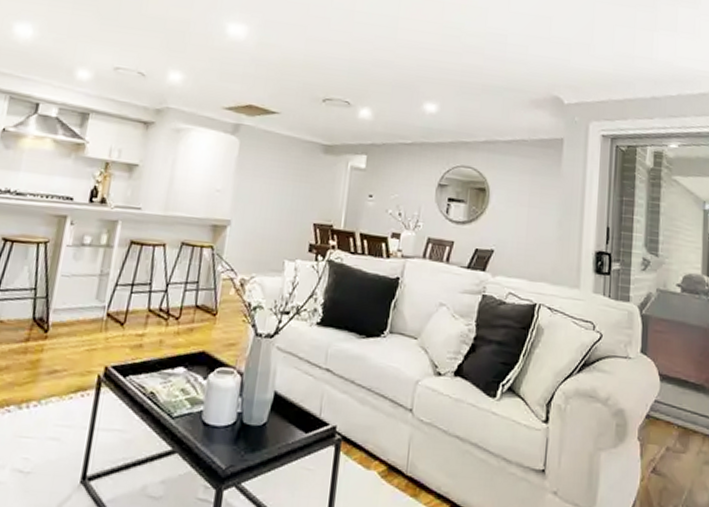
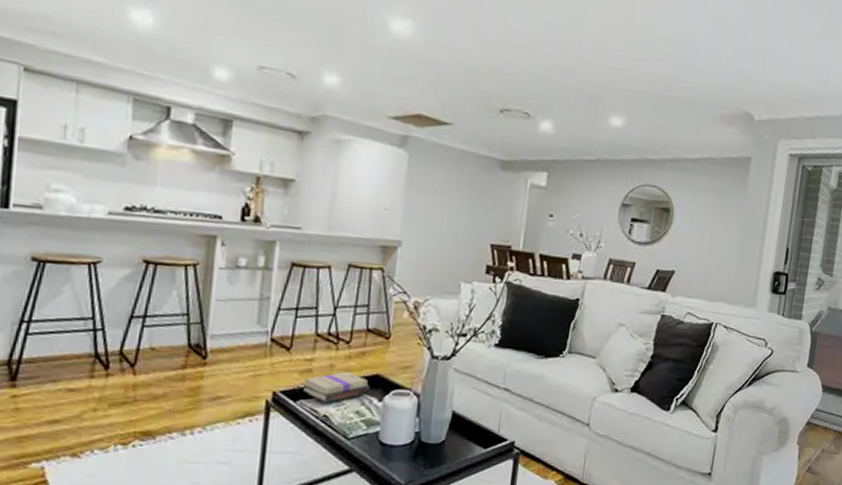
books: none [133,348,196,381] -> present [303,371,370,404]

